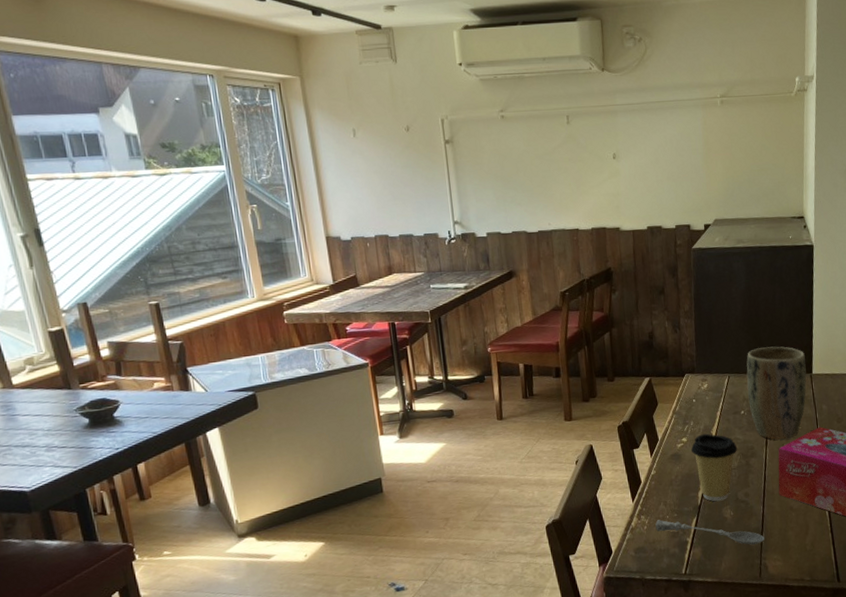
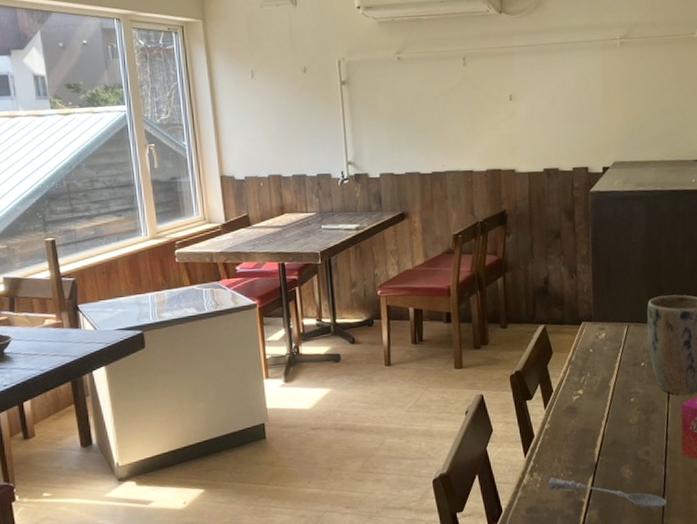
coffee cup: present [691,433,738,502] -> none [588,386,638,460]

